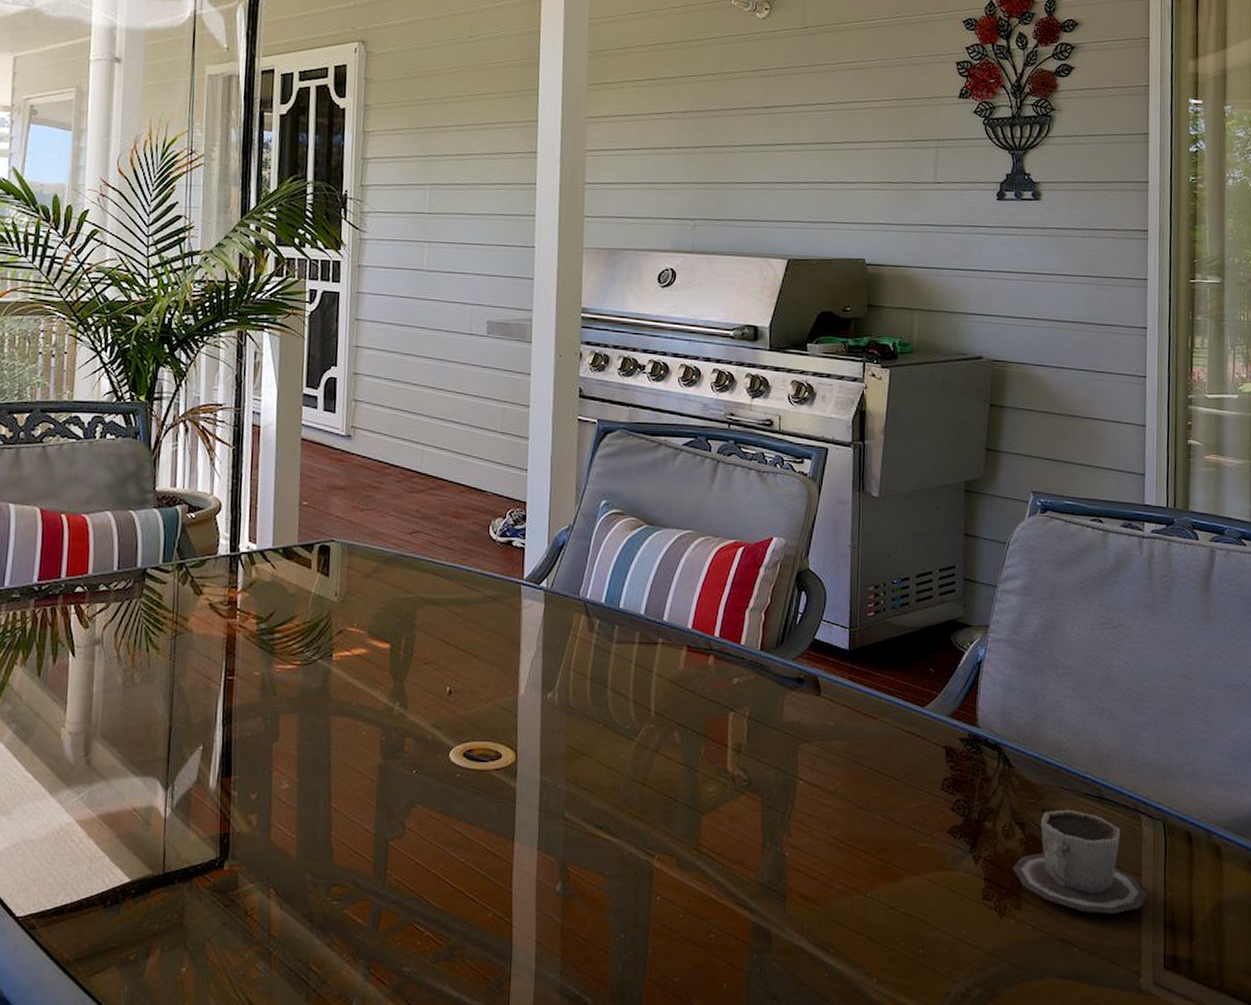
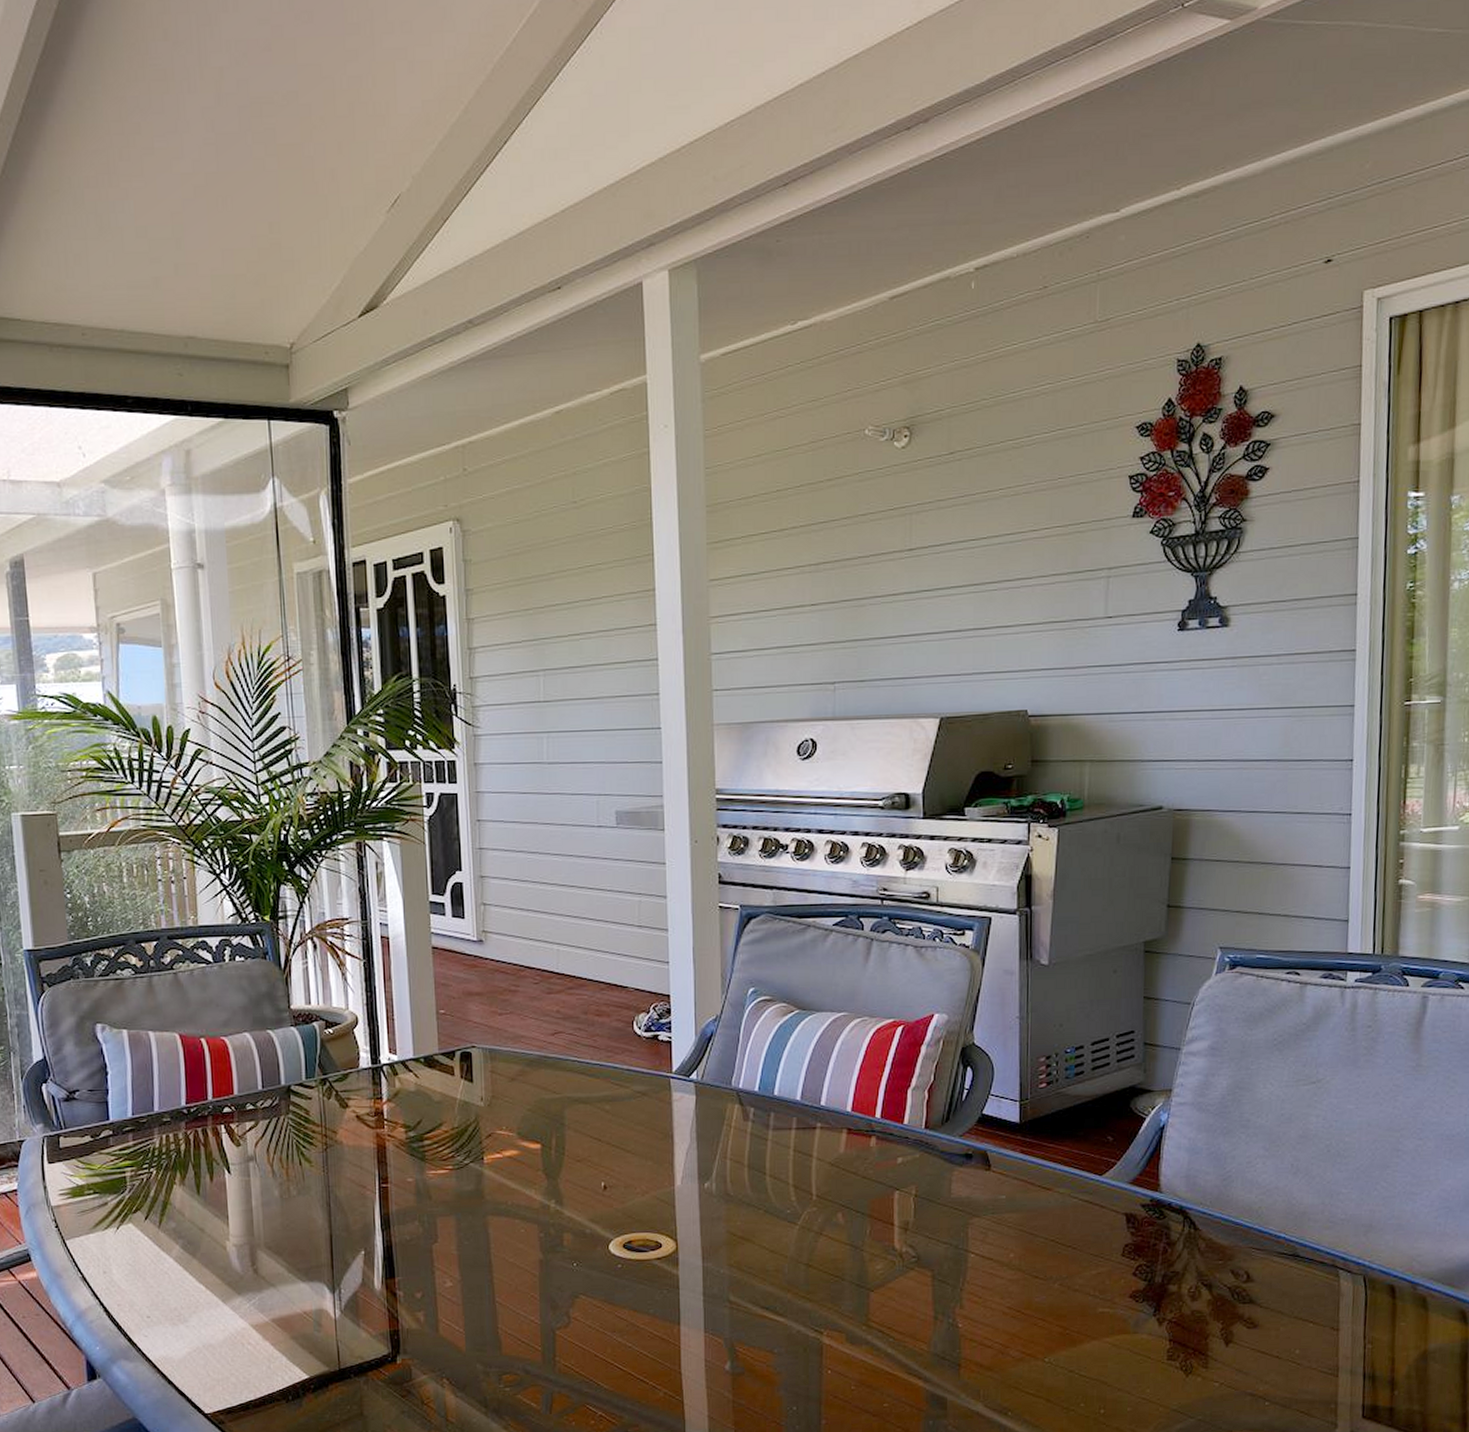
cup: present [1012,809,1148,914] -> none [1199,1268,1346,1369]

